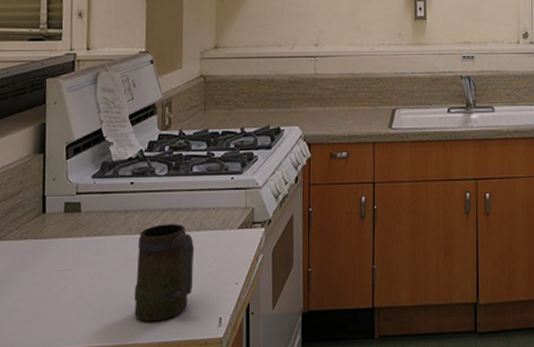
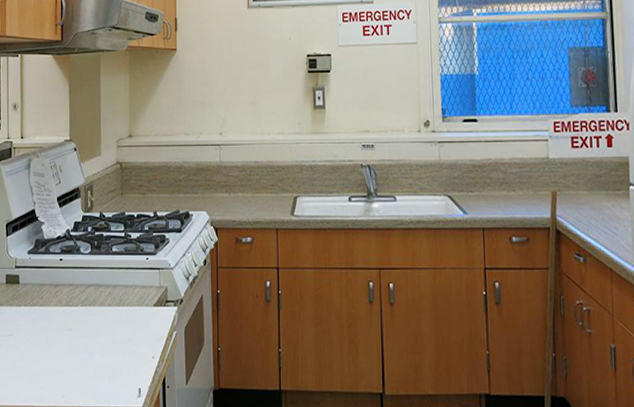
mug: present [134,224,195,322] -> none [65,298,116,388]

